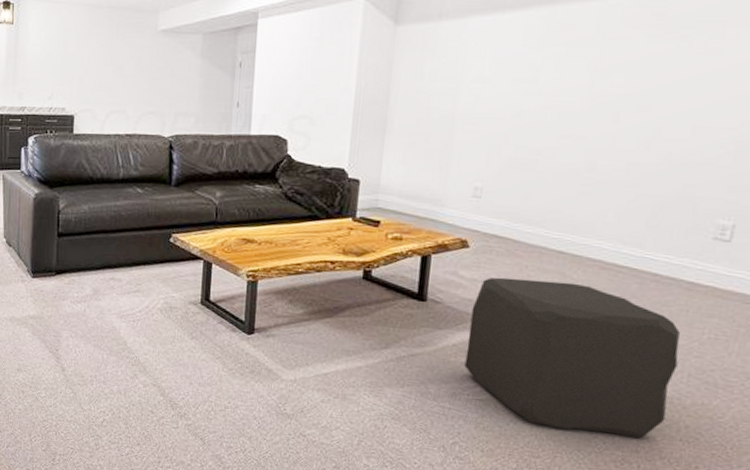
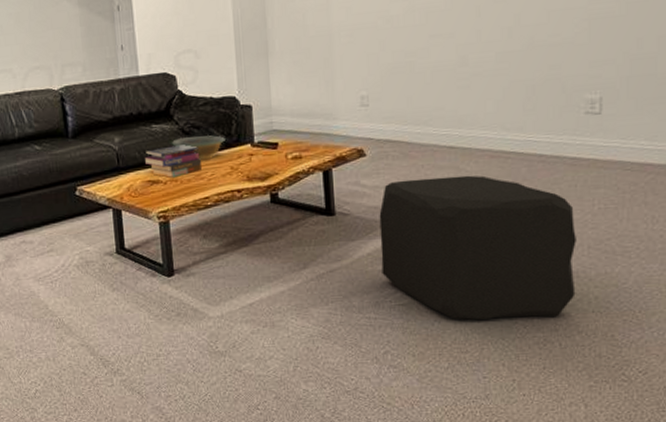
books: none [243,208,299,241] -> present [145,144,201,179]
decorative bowl: none [271,202,327,229] -> present [171,134,225,163]

